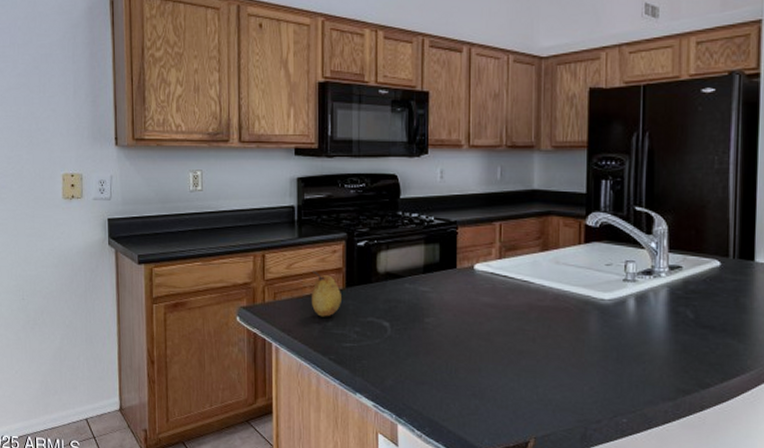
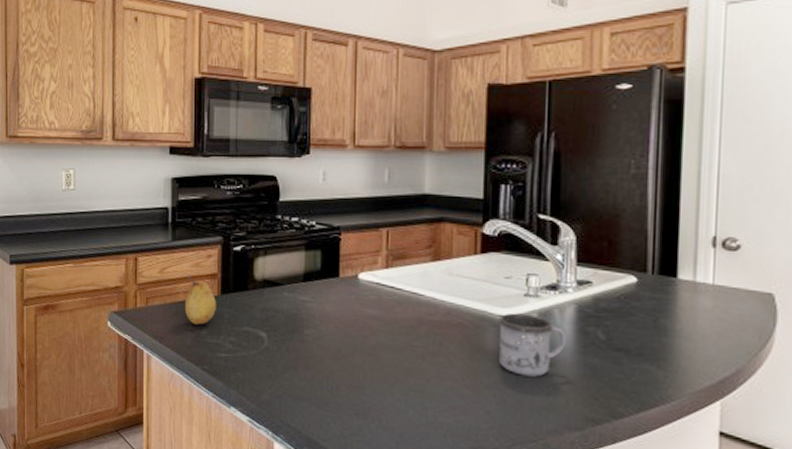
mug: none [601,296,659,354] -> present [499,313,566,377]

